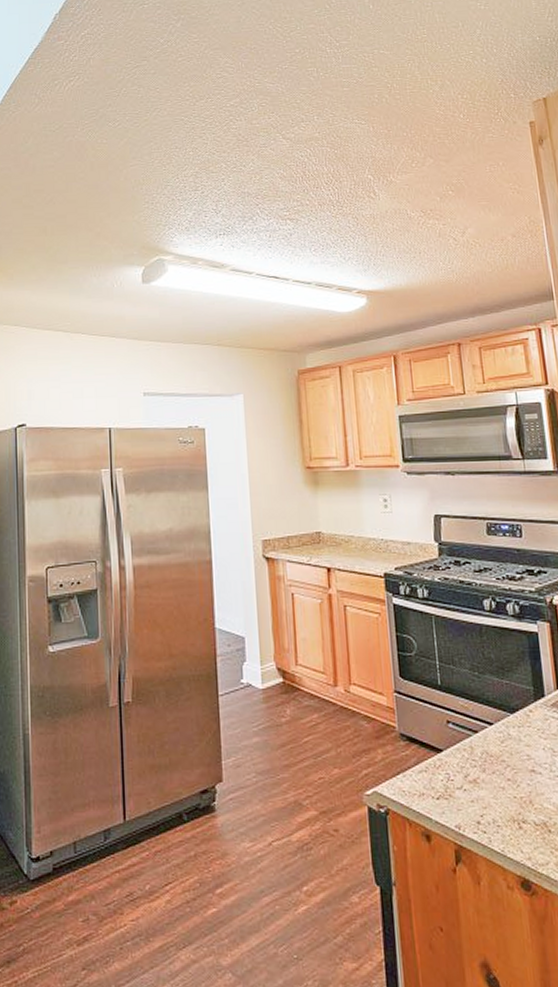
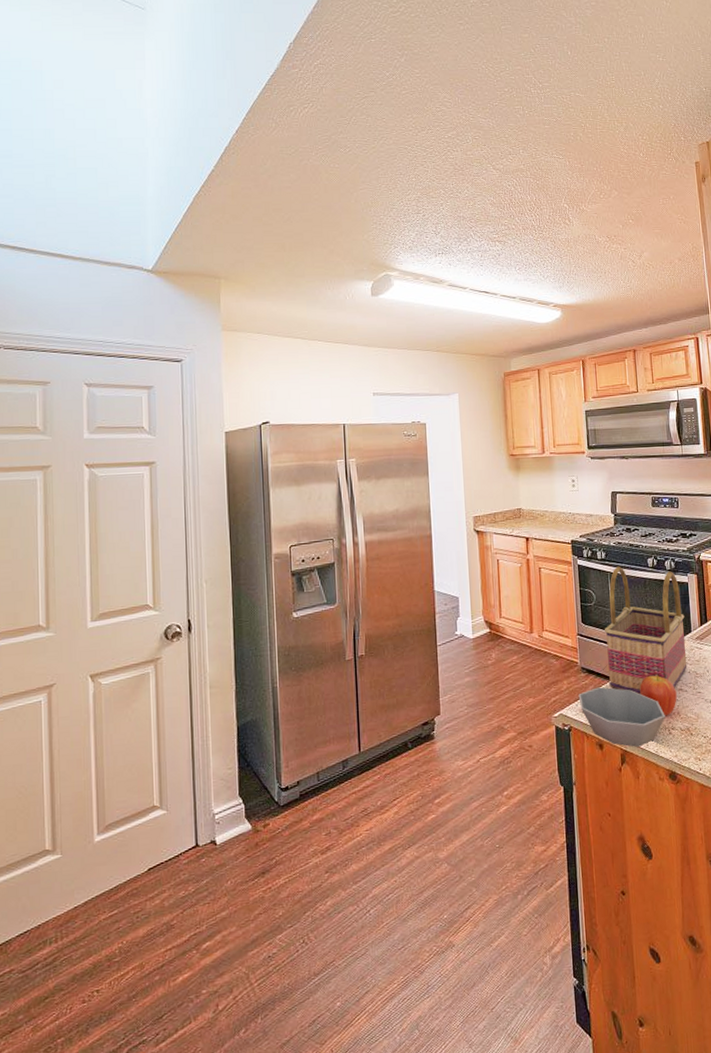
bowl: none [397,760,514,842] -> present [578,687,666,747]
basket: none [428,607,541,774] -> present [604,566,687,695]
fruit: none [477,749,529,805] -> present [639,674,677,716]

